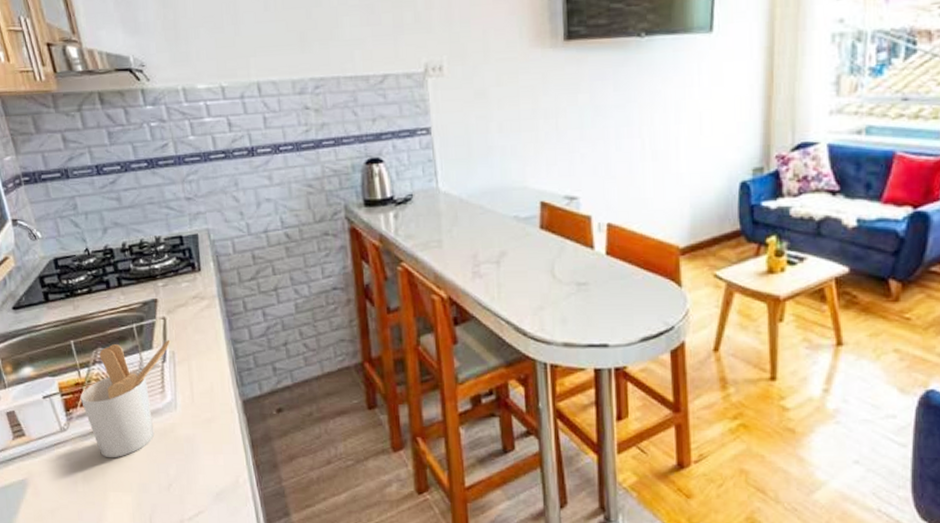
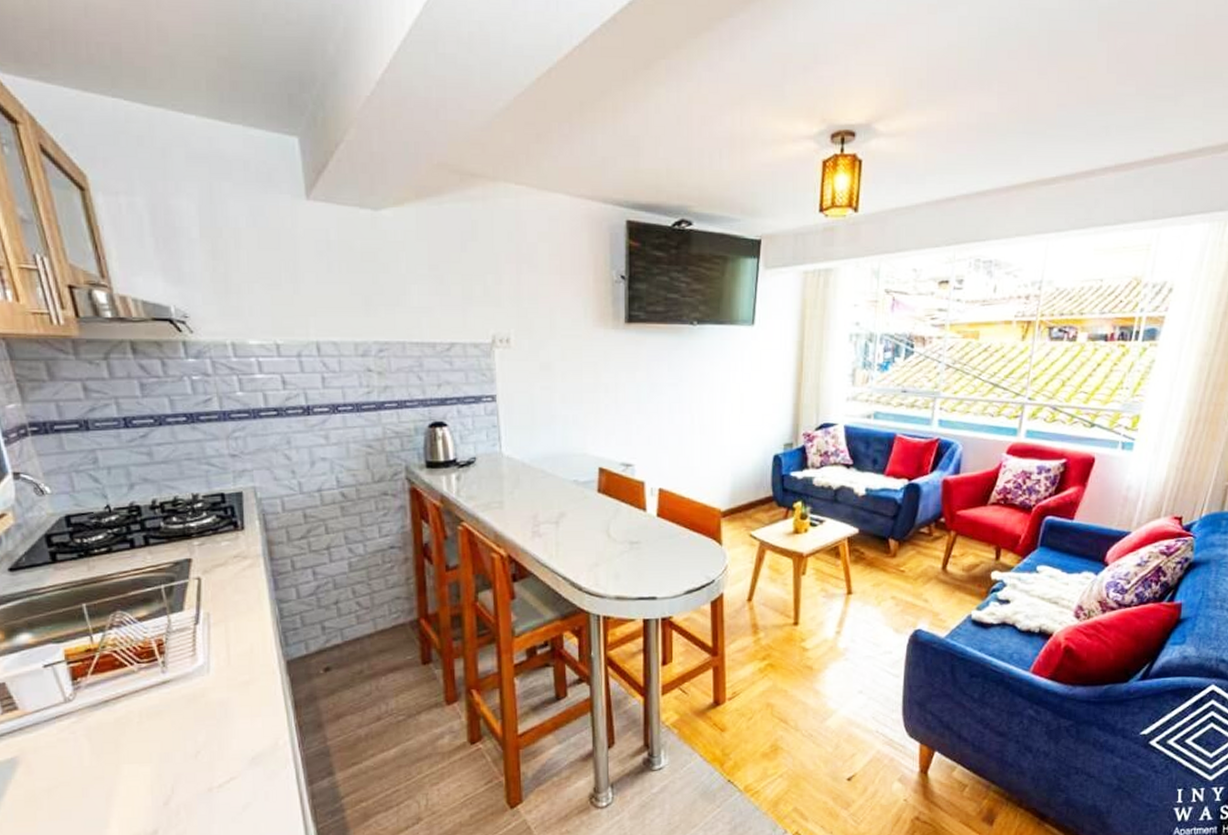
utensil holder: present [80,340,171,458] -> none [91,601,205,728]

